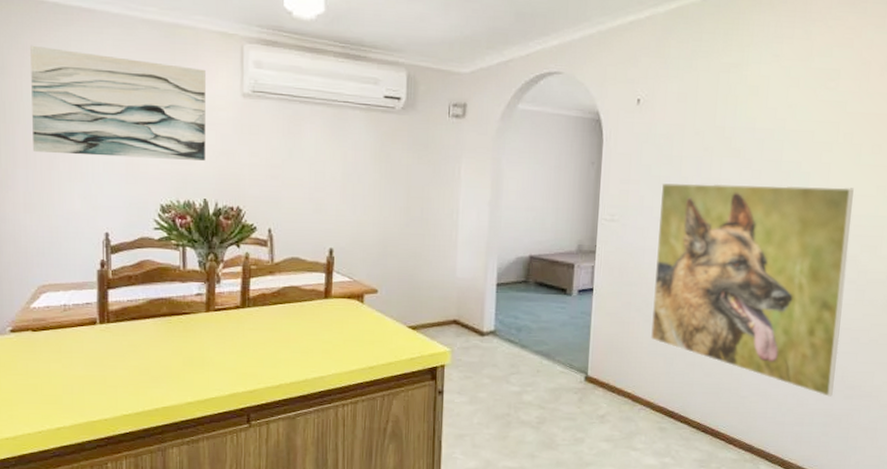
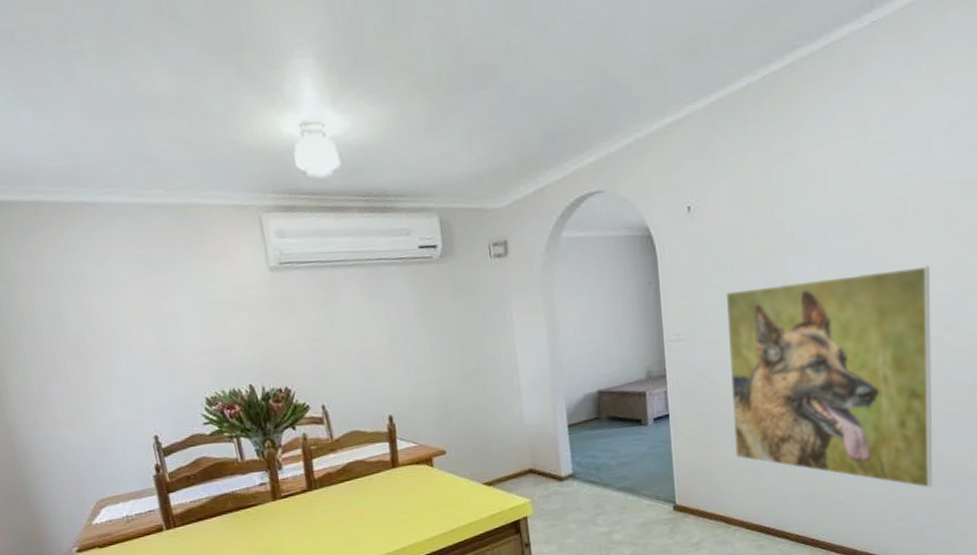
wall art: present [30,45,206,161] -> none [37,247,244,363]

